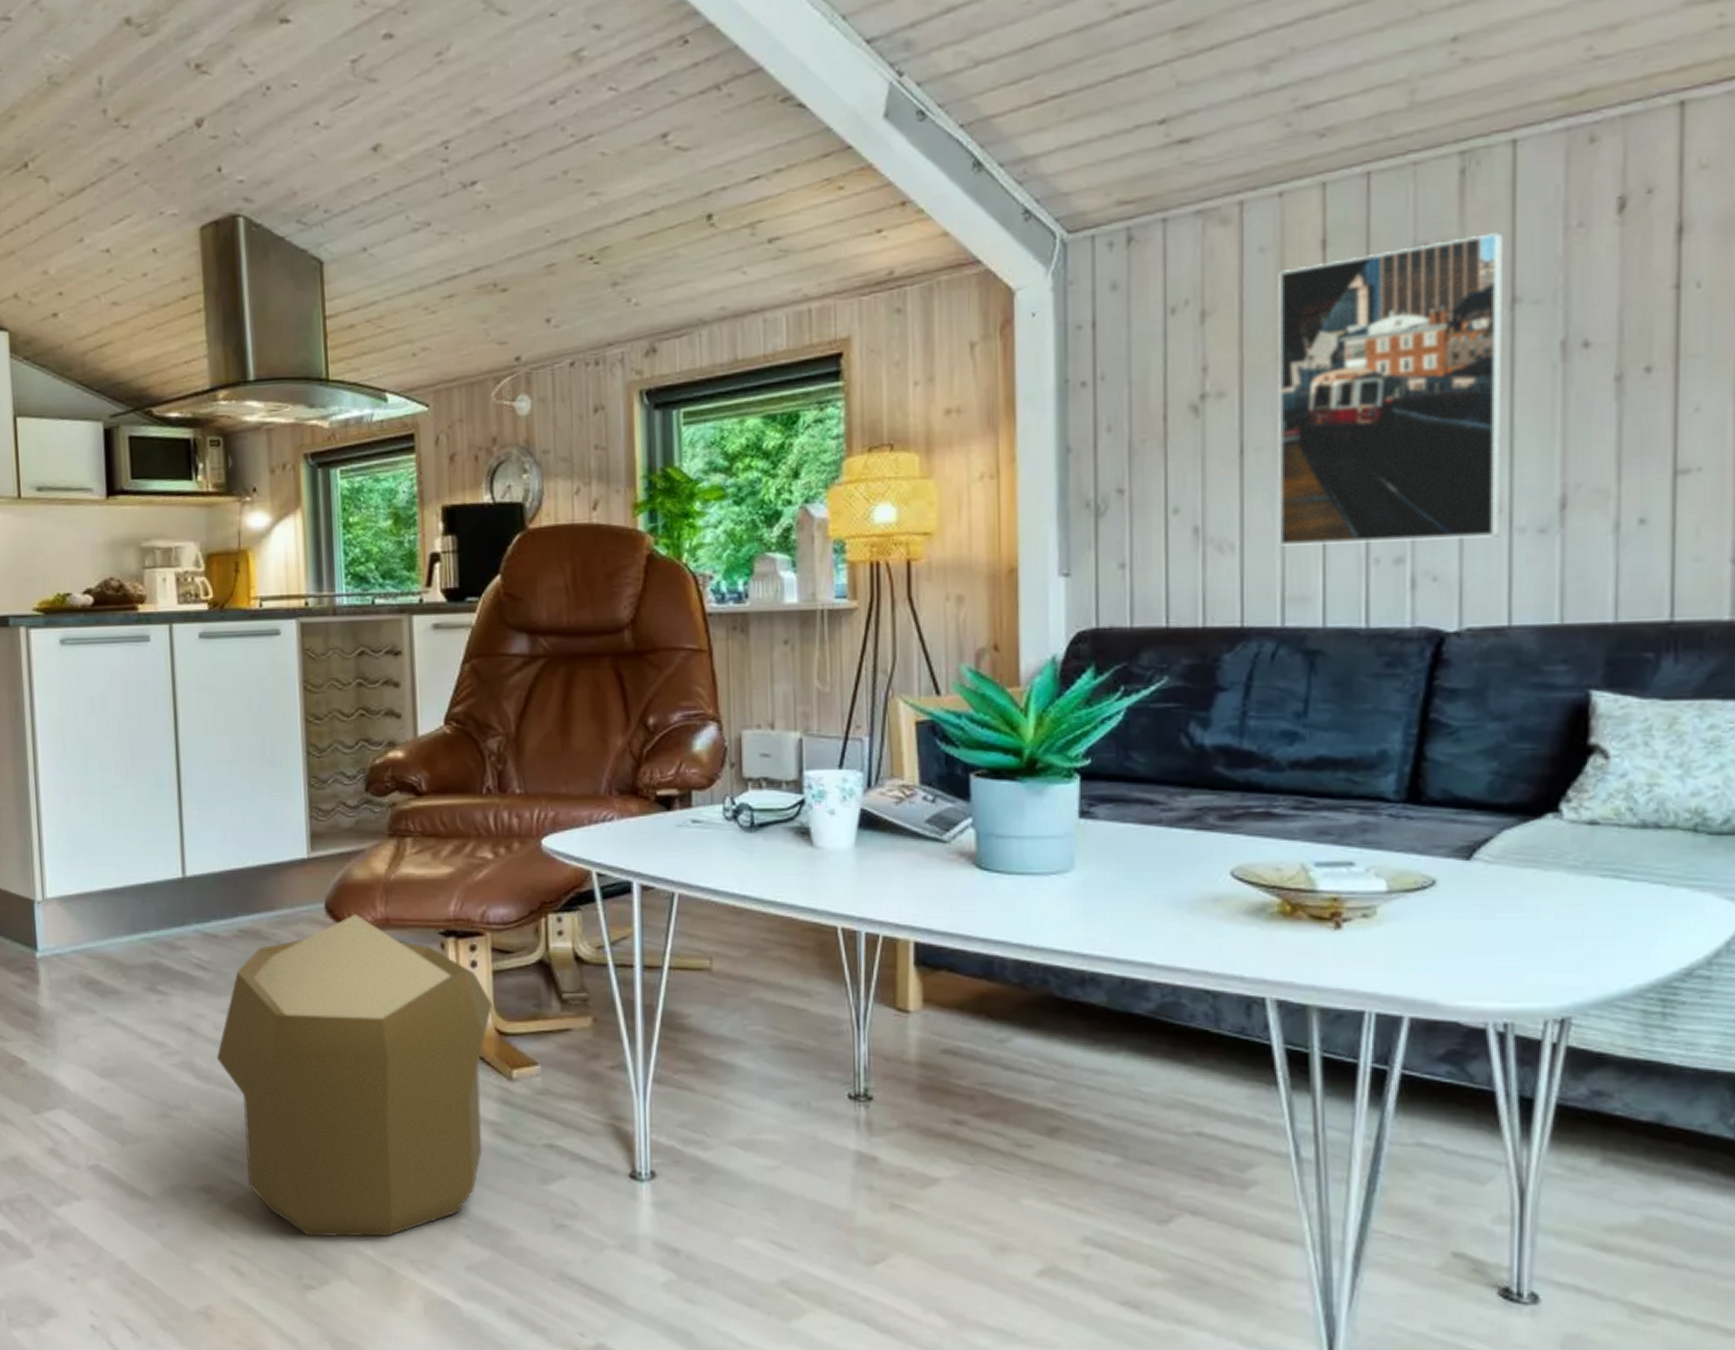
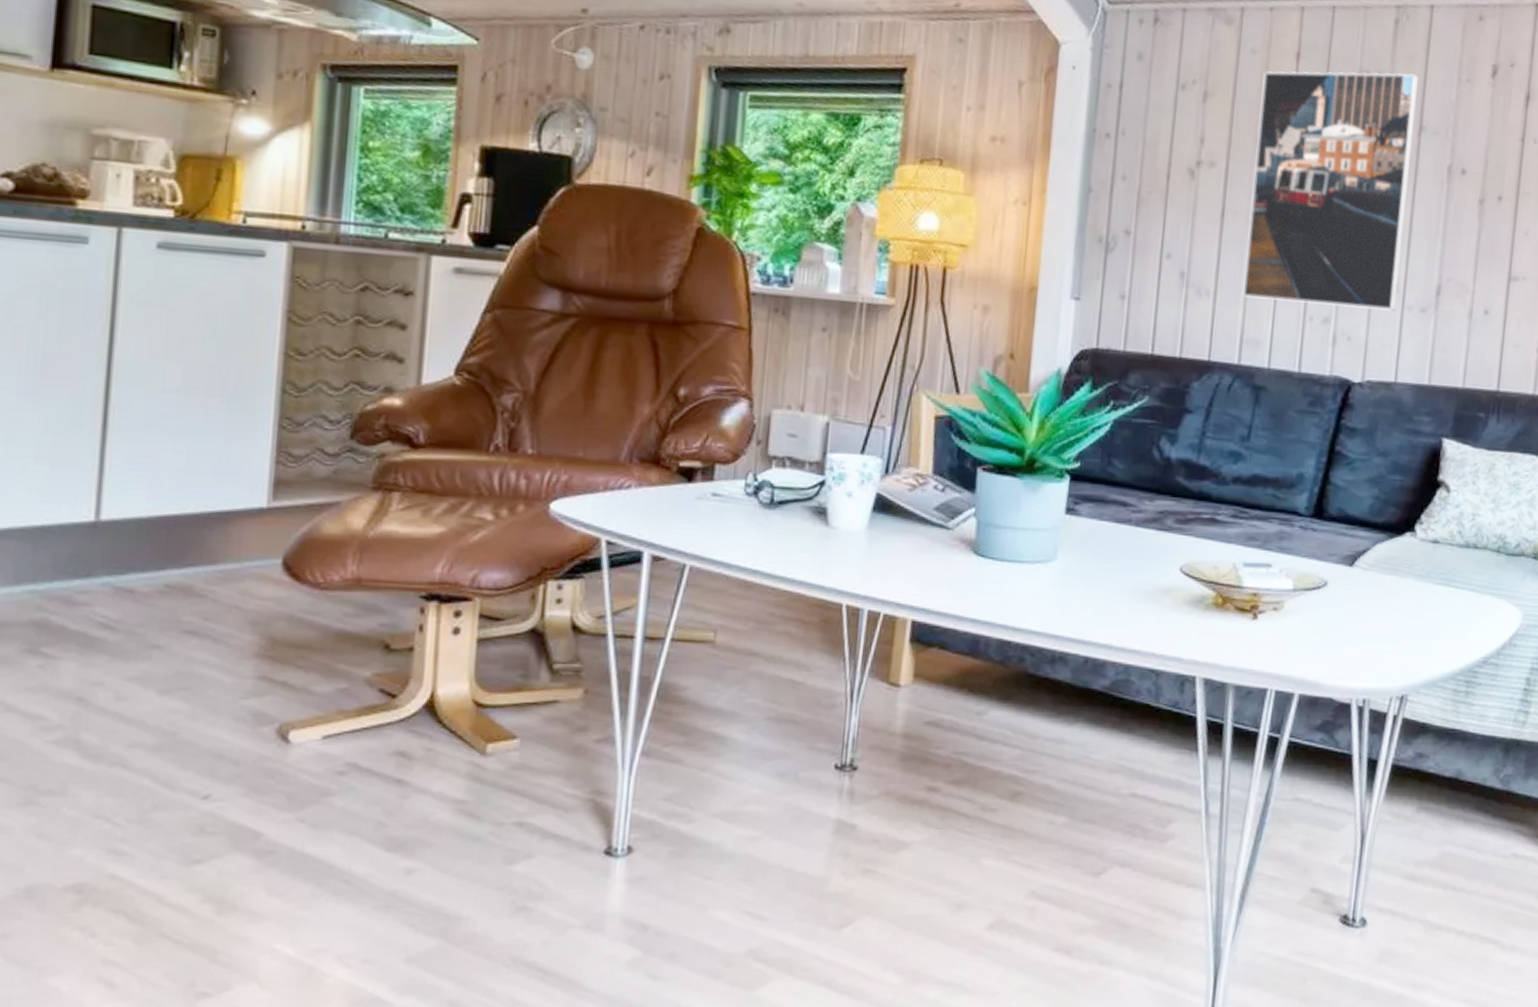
pouf: present [217,914,492,1238] -> none [114,572,473,937]

